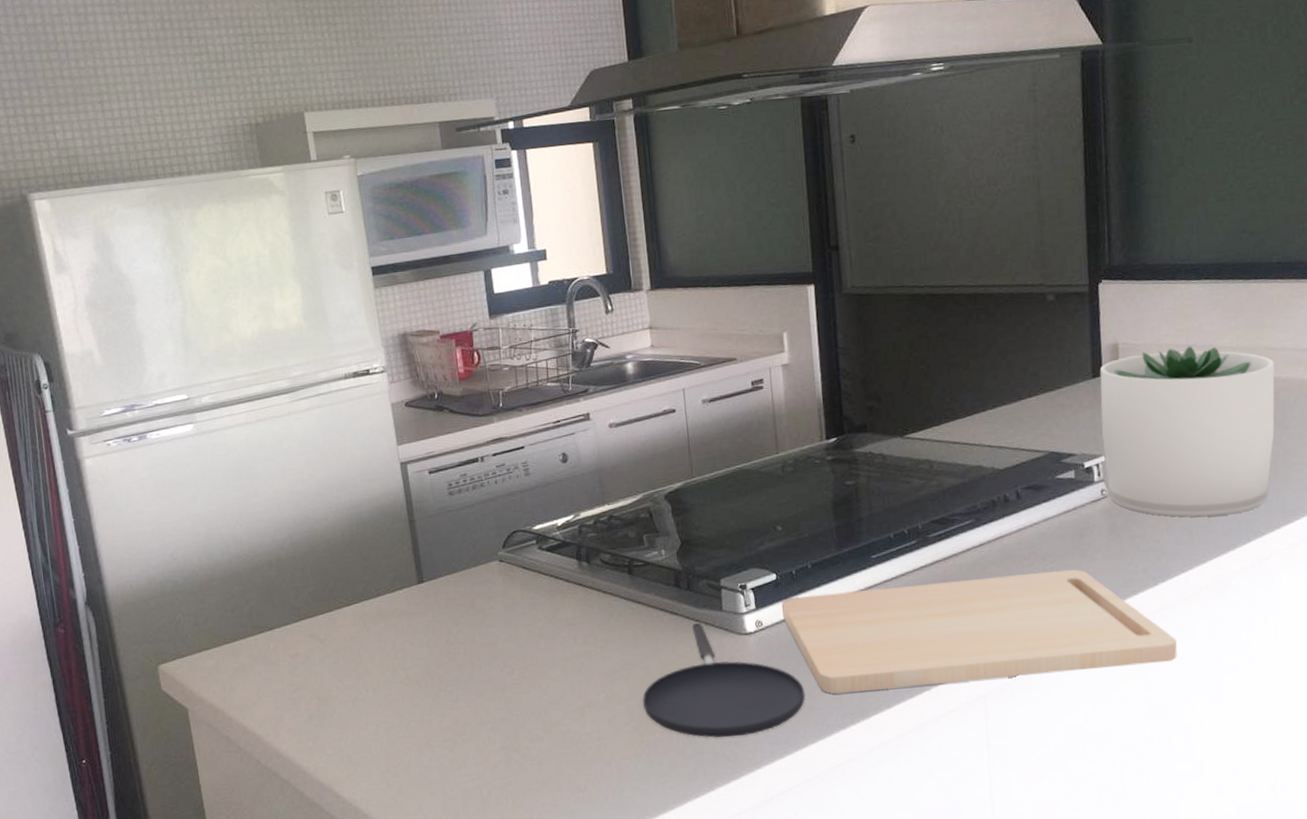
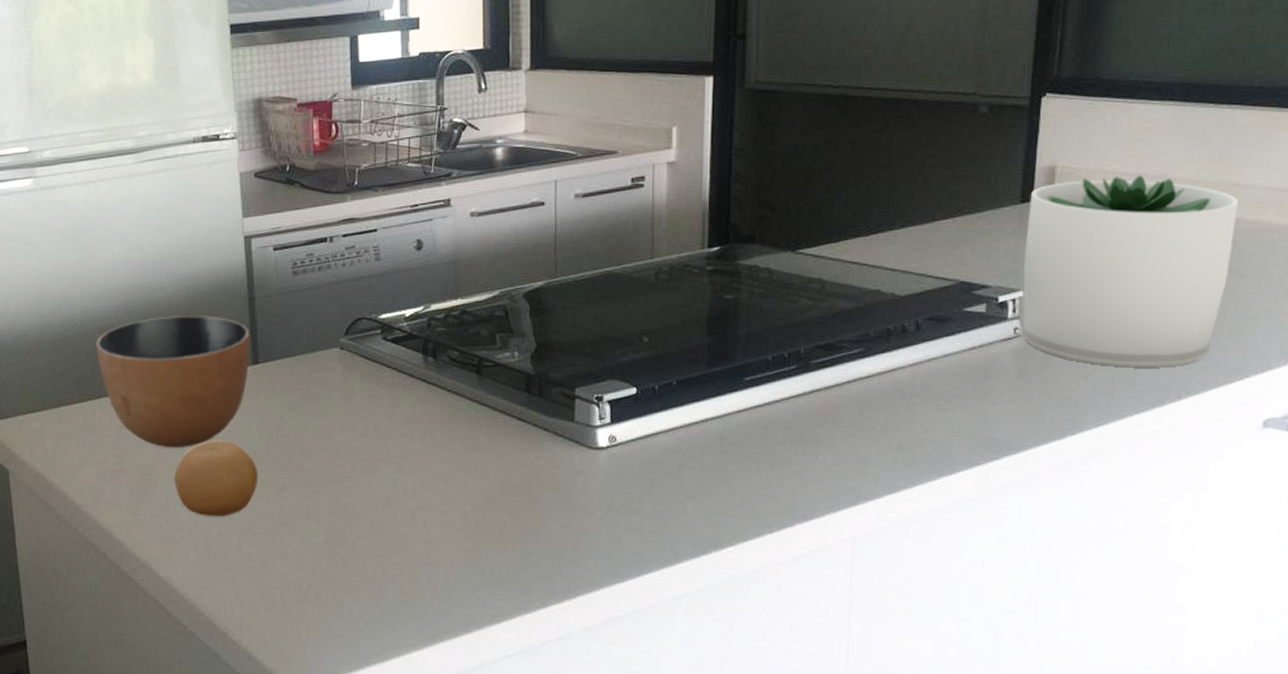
bowl: none [265,540,415,671] -> present [95,315,251,447]
fruit: none [350,659,432,735] -> present [174,441,259,516]
frying pan: present [642,622,806,739] -> none [478,431,655,555]
cutting board: present [781,569,1177,694] -> none [639,411,1079,523]

